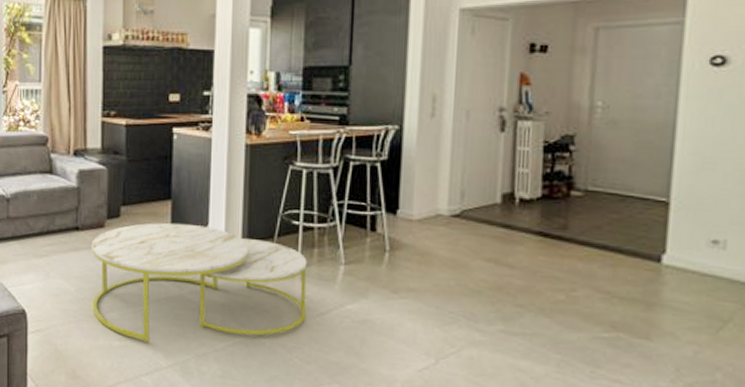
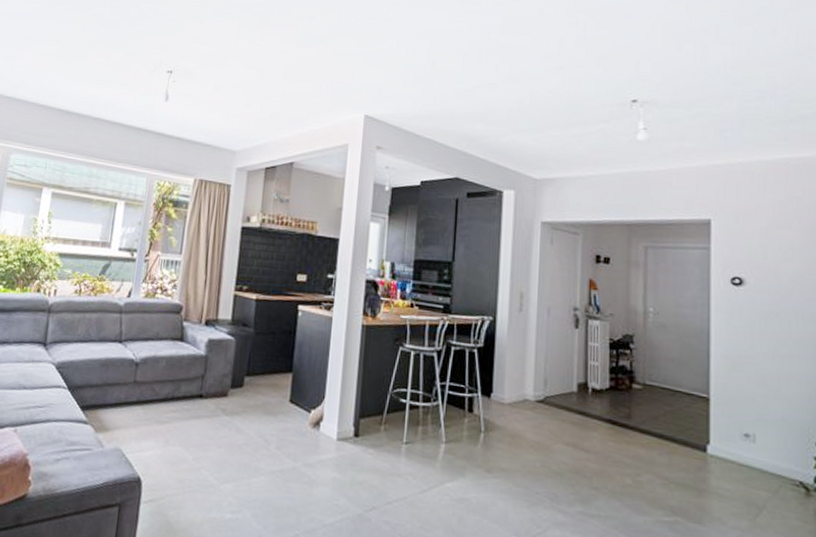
coffee table: present [92,222,308,343] -> none [208,394,413,516]

